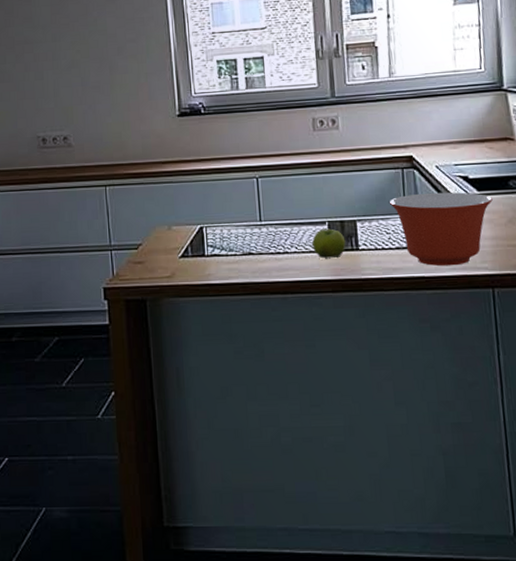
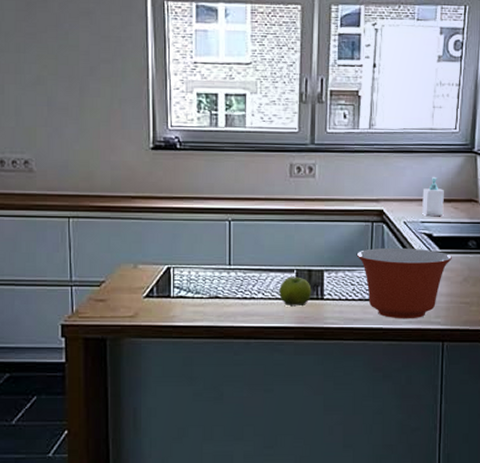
soap bottle: none [452,118,478,158] -> present [422,176,444,216]

